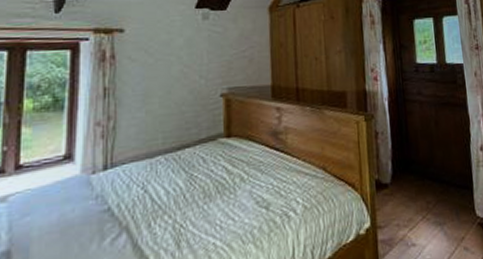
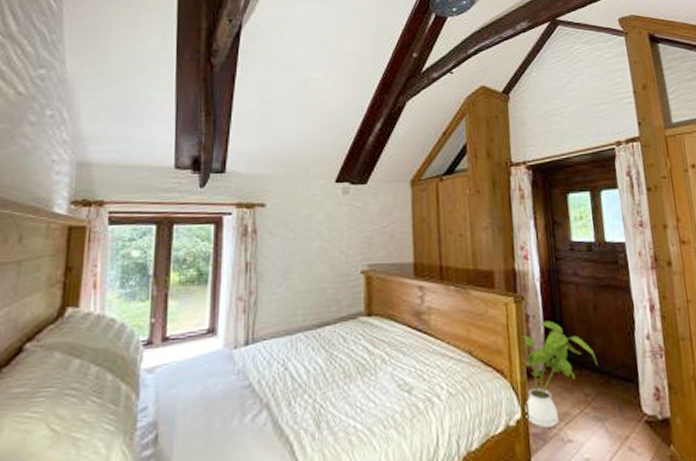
house plant: none [371,136,438,235] -> present [522,320,598,428]

